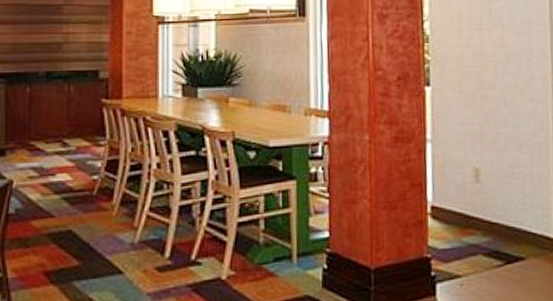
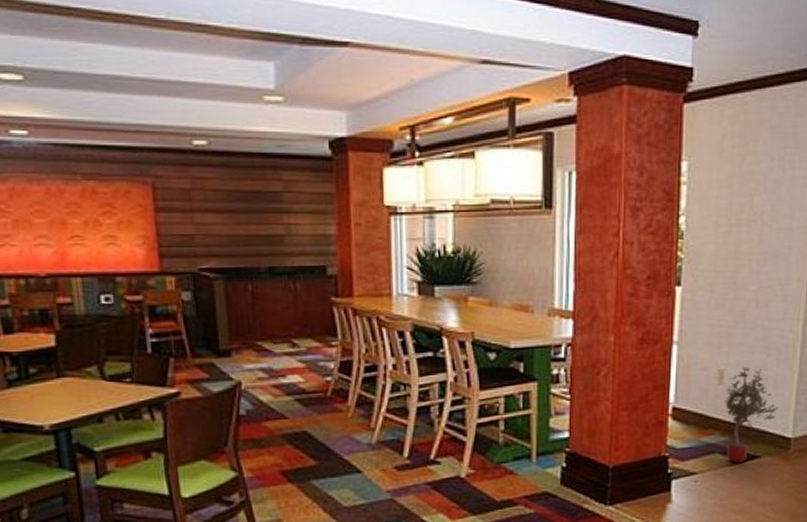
potted tree: none [482,165,538,266] -> present [725,367,778,464]

